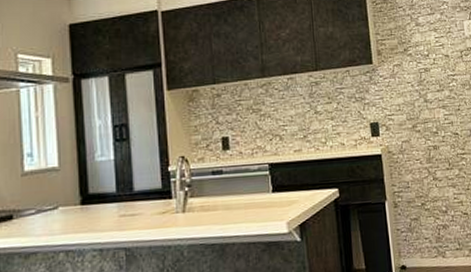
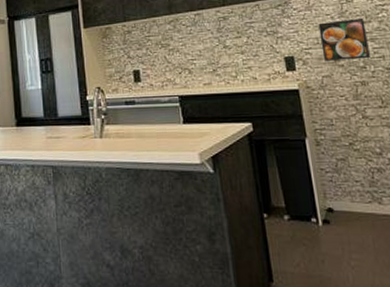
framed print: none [400,86,442,128] -> present [318,17,370,62]

